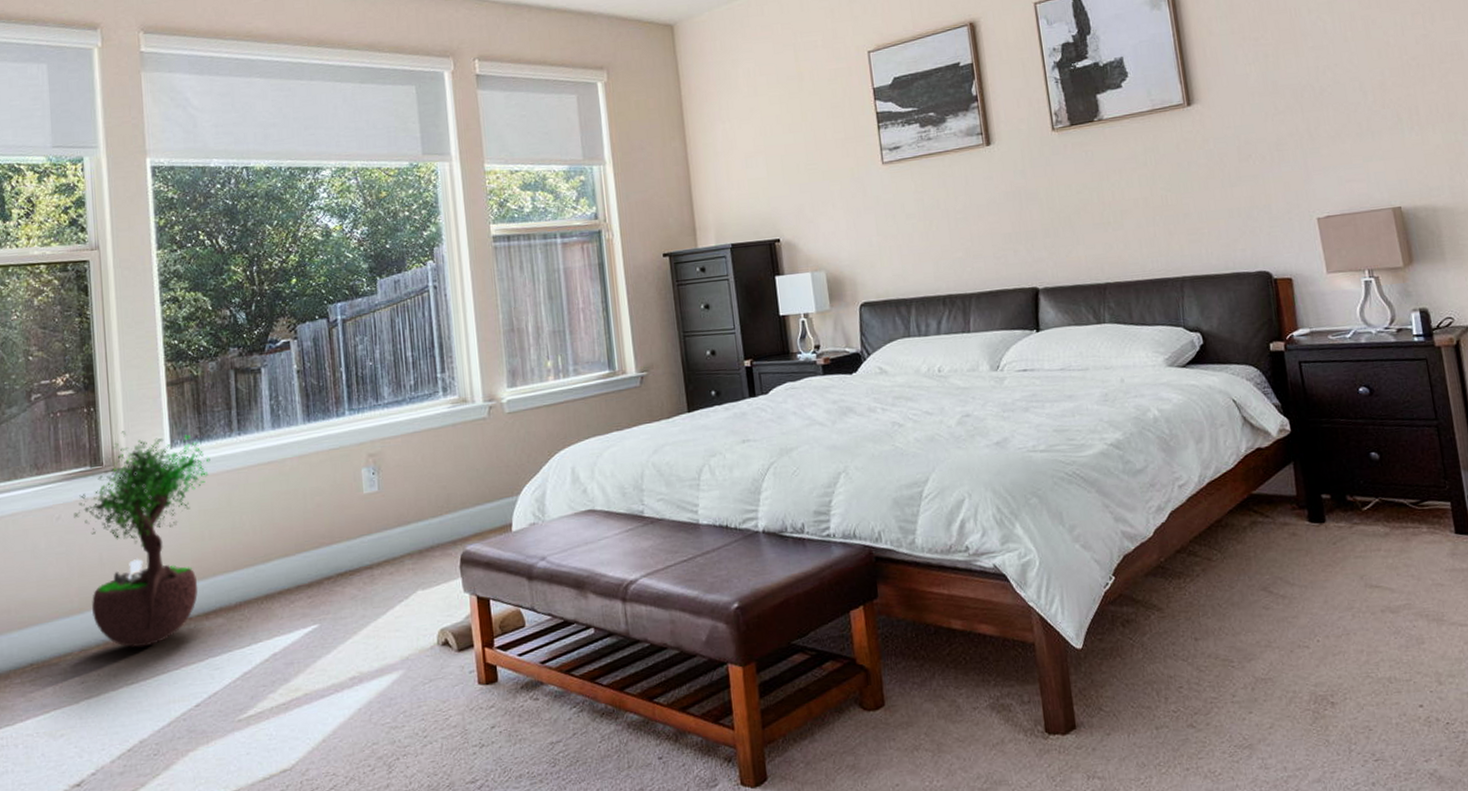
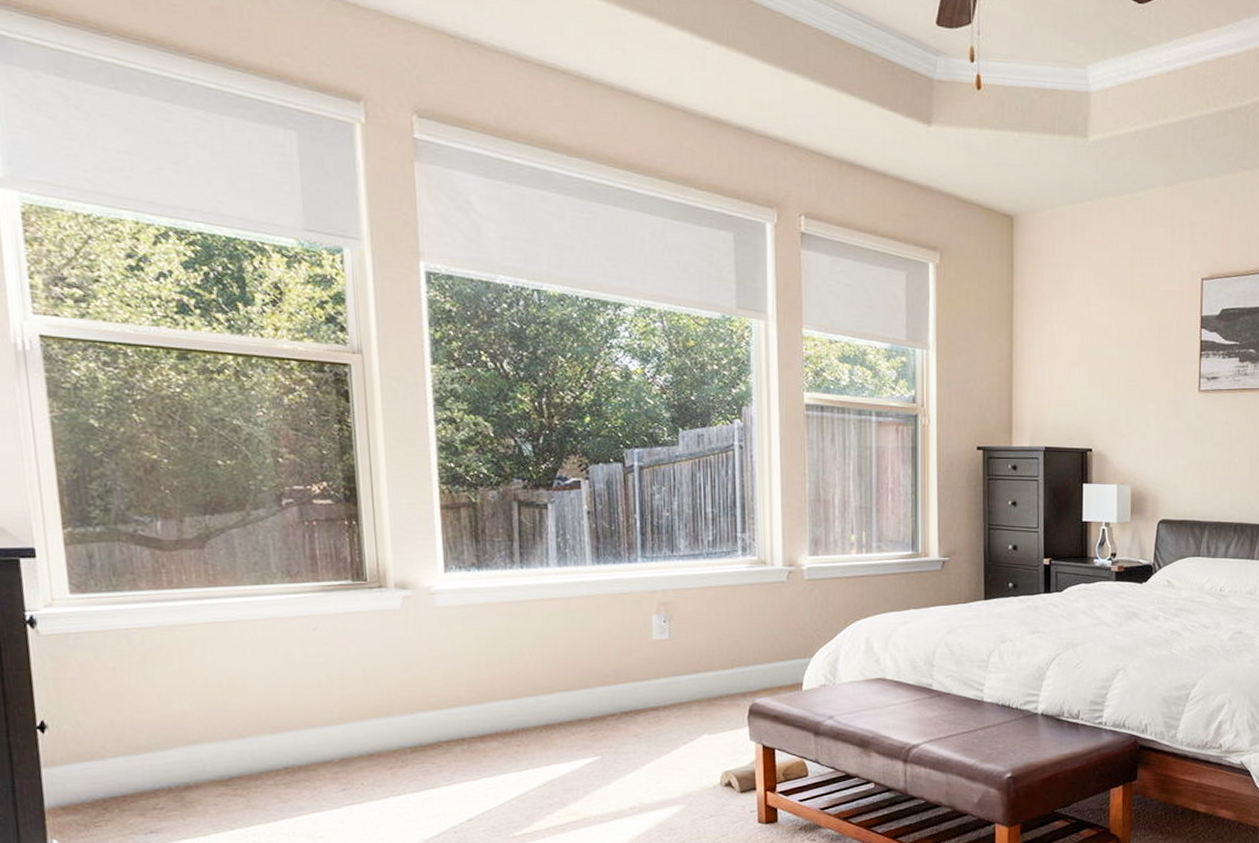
potted tree: present [74,431,210,648] -> none [333,549,489,762]

